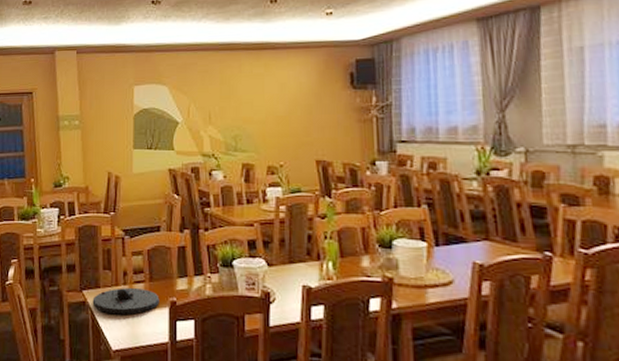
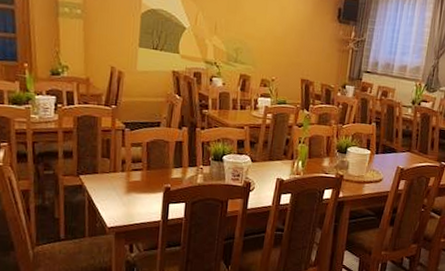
plate: present [92,287,160,315] -> none [89,174,155,198]

